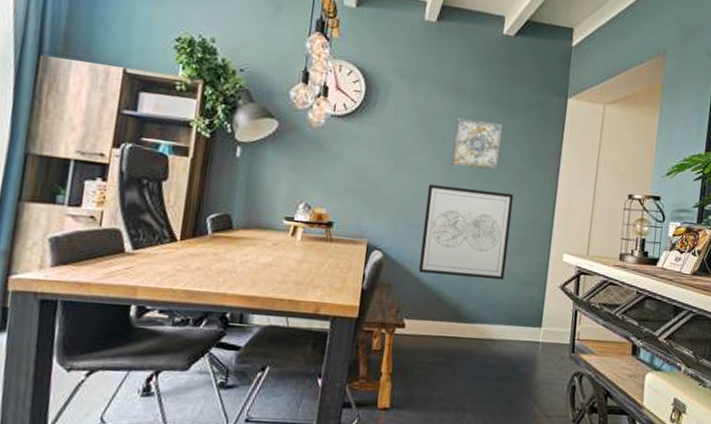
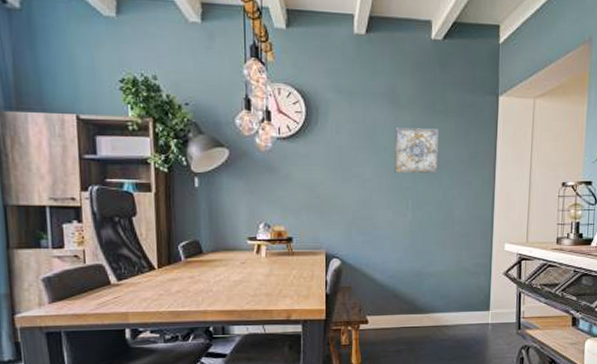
wall art: present [418,184,514,280] -> none [374,193,455,275]

